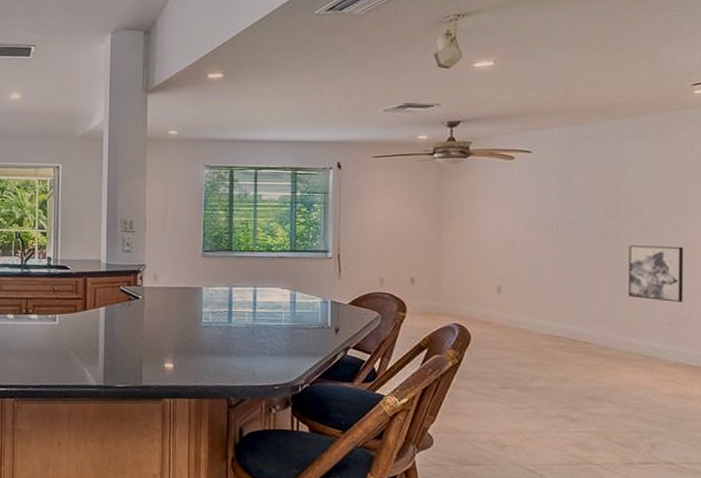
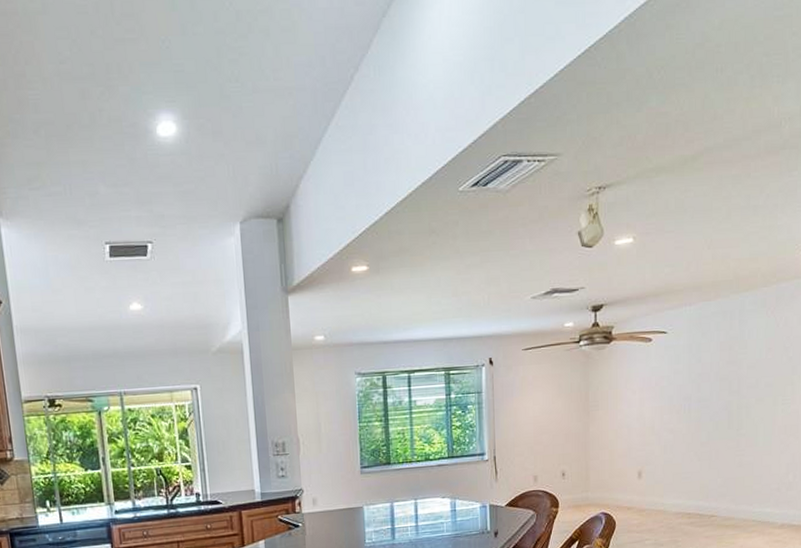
wall art: present [629,245,684,302] -> none [747,415,791,469]

